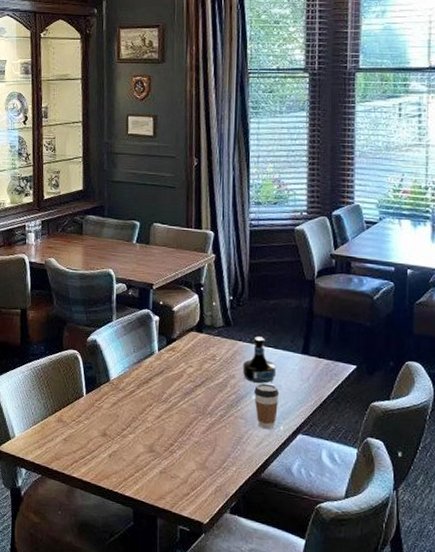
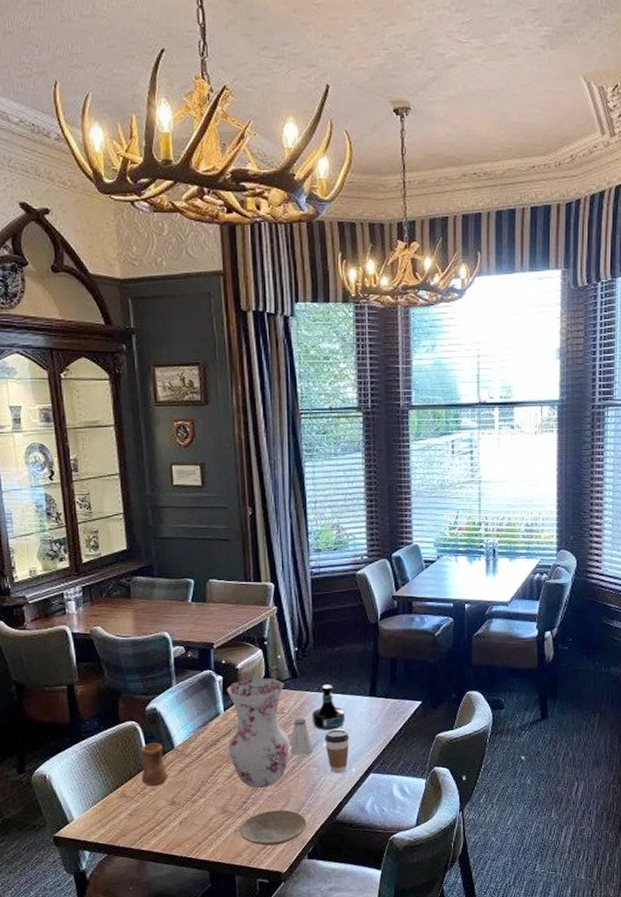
cup: none [78,373,102,416] -> present [140,743,168,786]
vase: none [160,322,220,433] -> present [226,678,291,788]
plate: none [164,457,231,494] -> present [239,810,307,846]
saltshaker: none [219,367,243,405] -> present [290,718,314,755]

